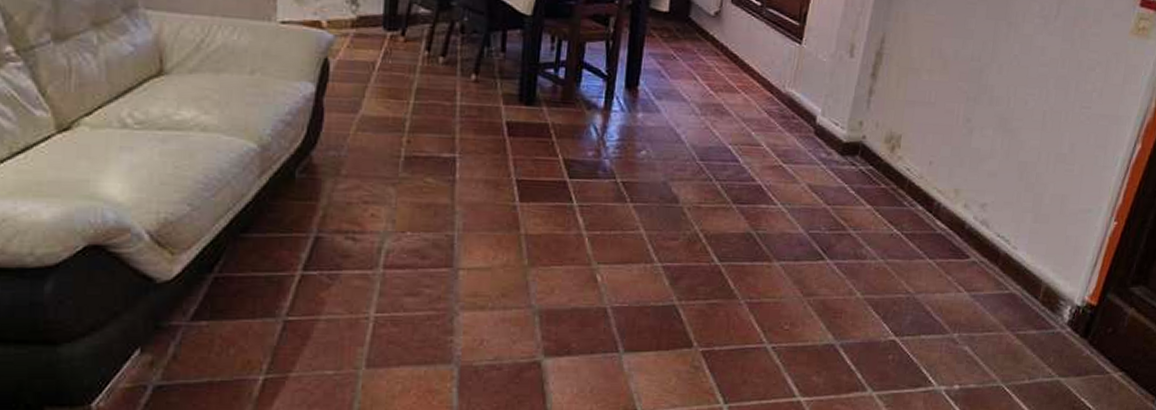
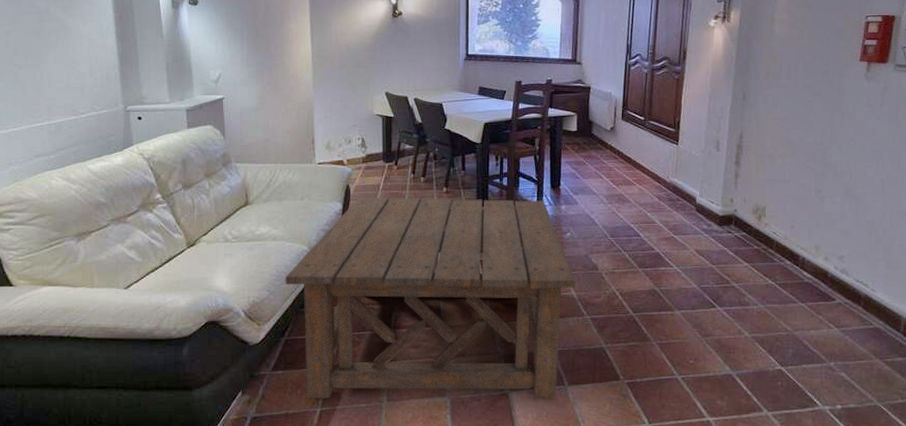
coffee table: none [218,77,648,370] -> present [285,196,576,399]

